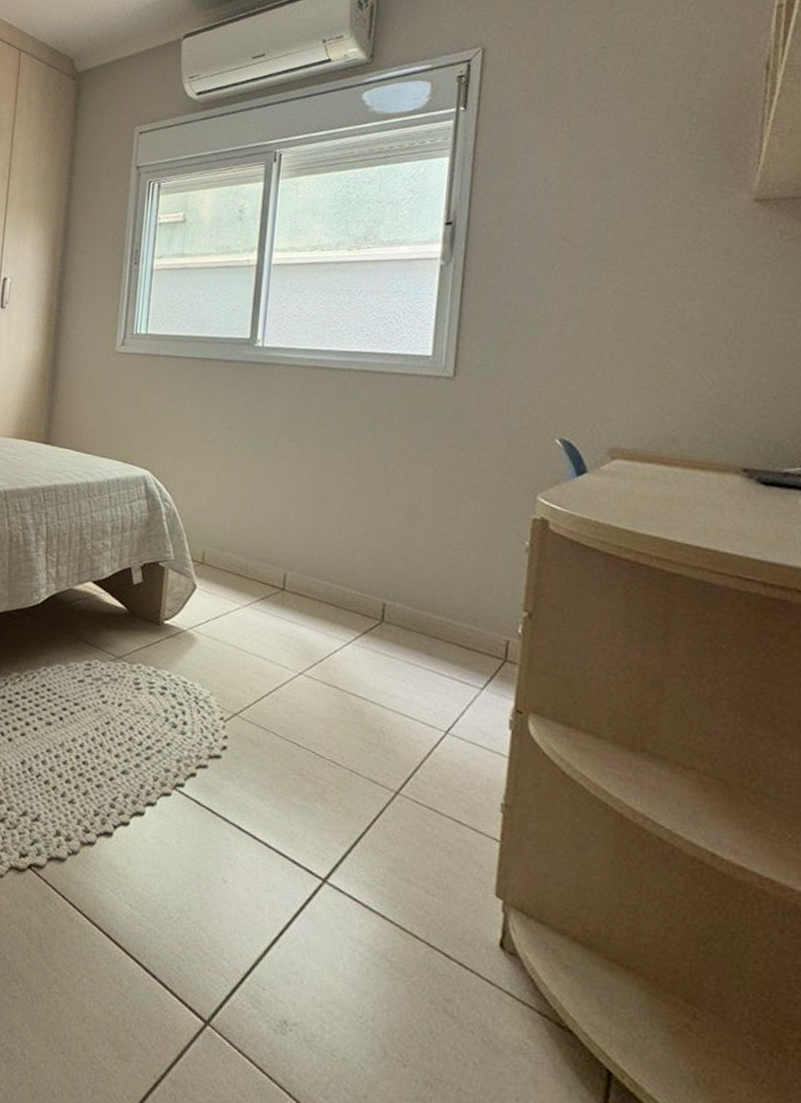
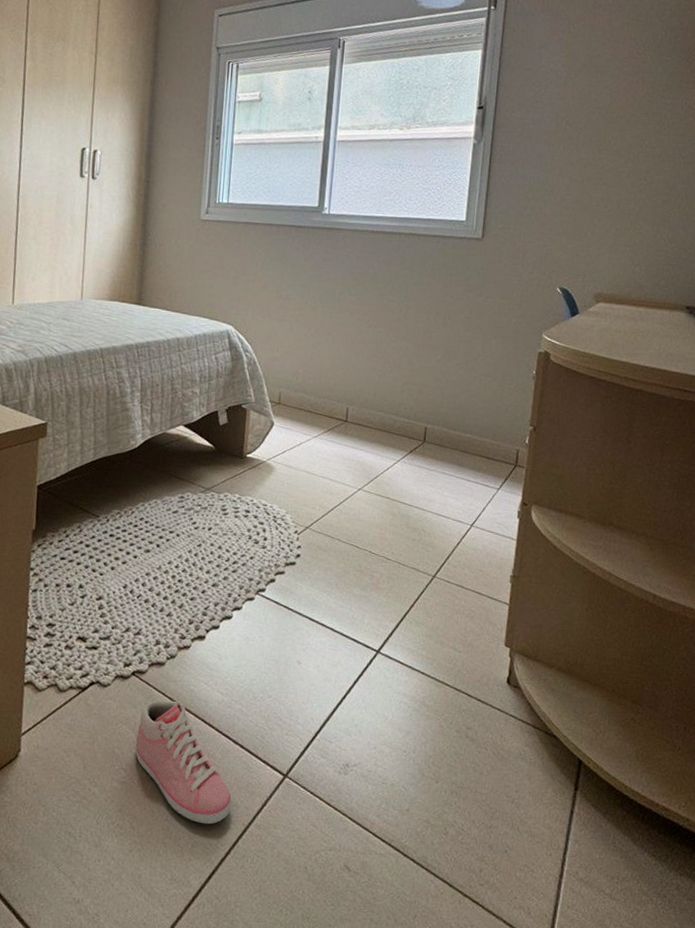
sneaker: none [29,902,141,1069] -> present [135,700,232,825]

